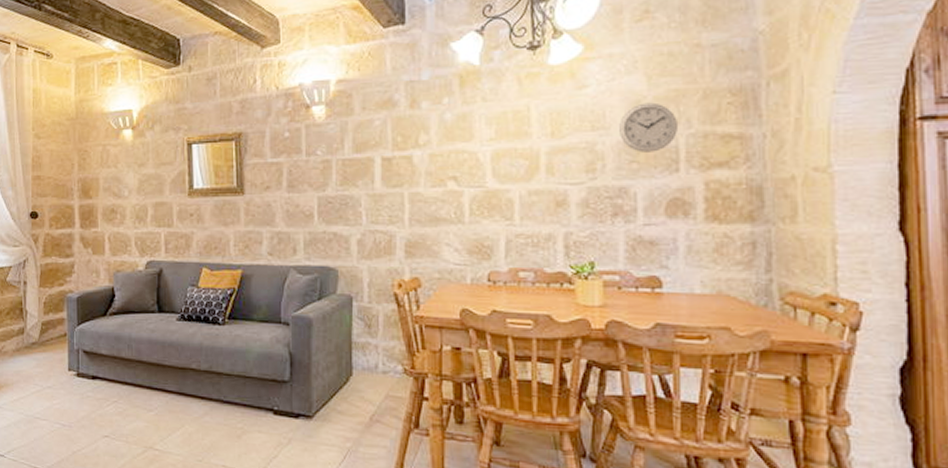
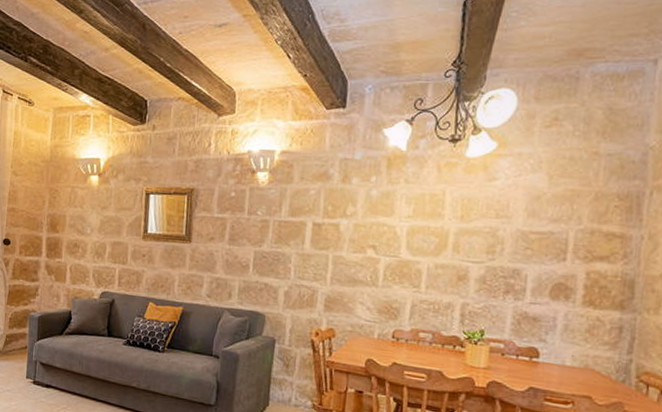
wall clock: present [619,102,677,153] -> none [519,198,570,242]

